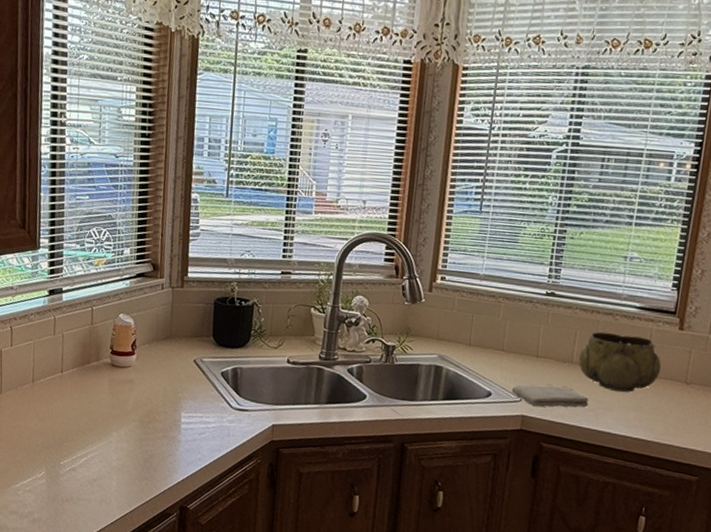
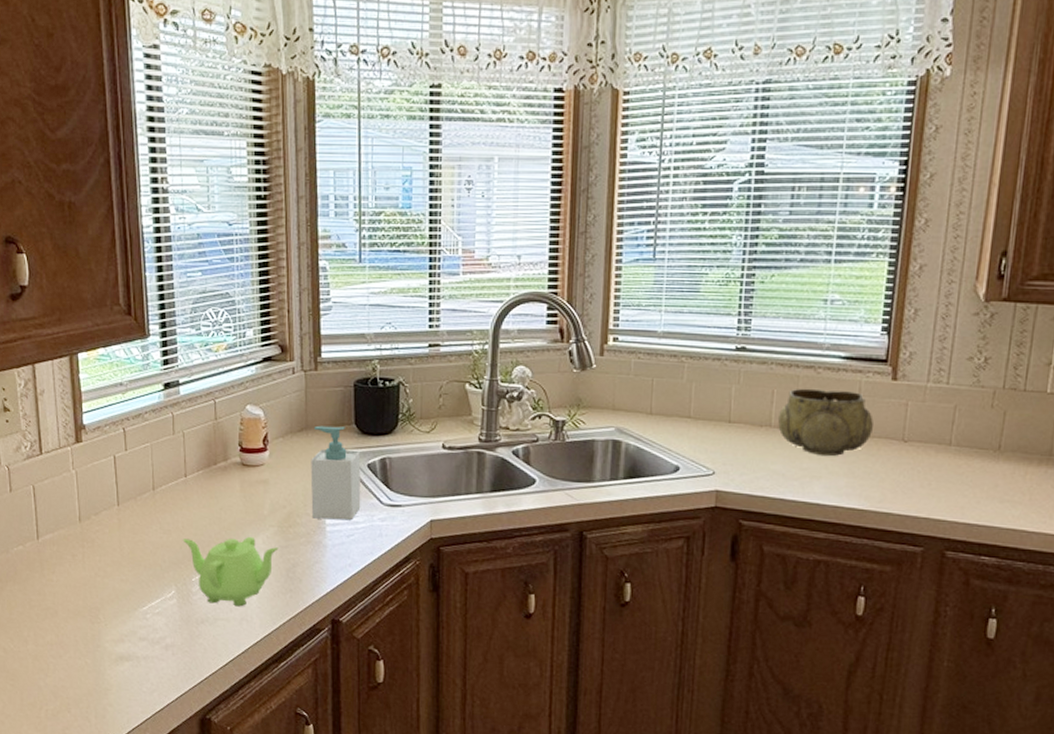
teapot: none [54,426,138,490] -> present [182,536,279,607]
soap bottle: none [169,335,216,421] -> present [310,425,361,521]
washcloth: present [511,384,589,408] -> none [701,452,792,480]

